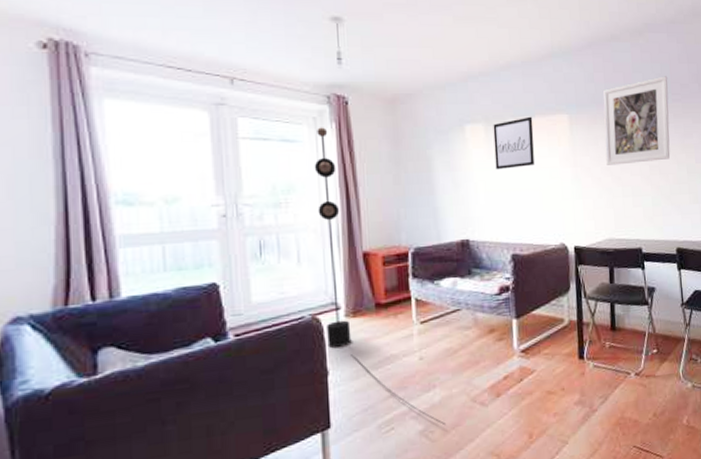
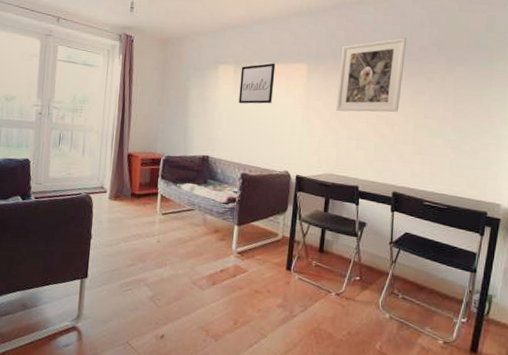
floor lamp: present [314,127,446,426] -> none [94,57,170,297]

